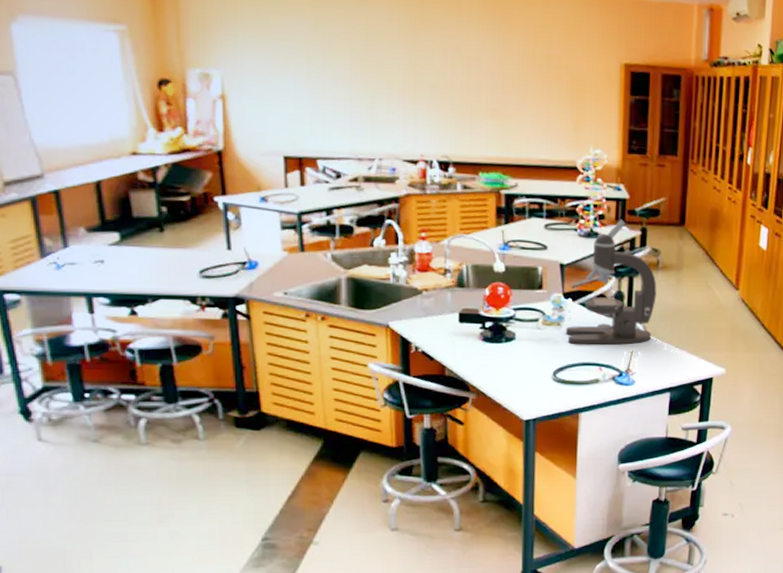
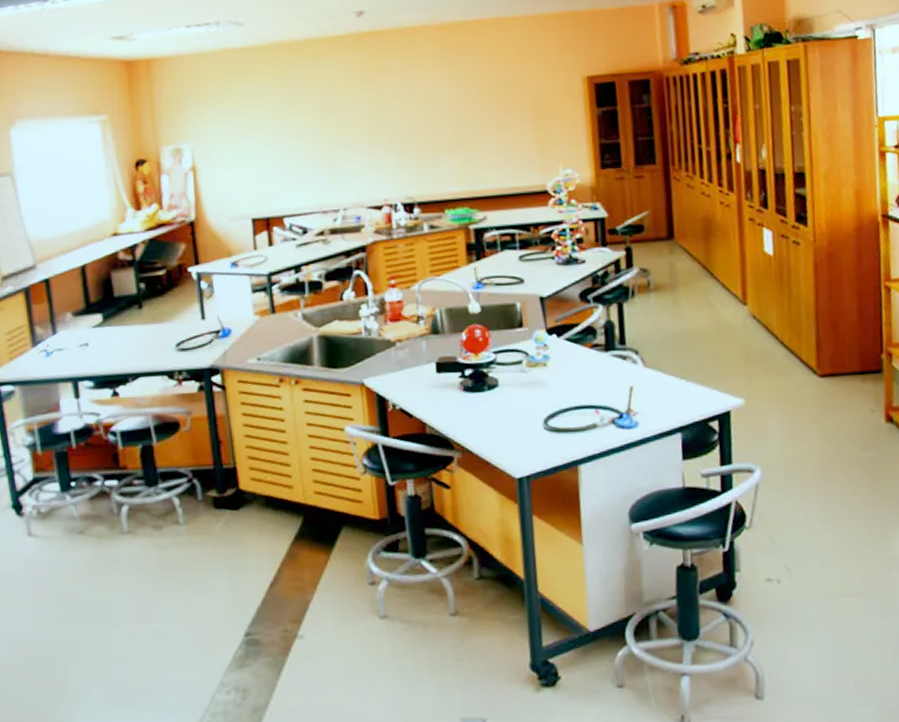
microscope: present [565,219,657,345] -> none [552,241,652,386]

